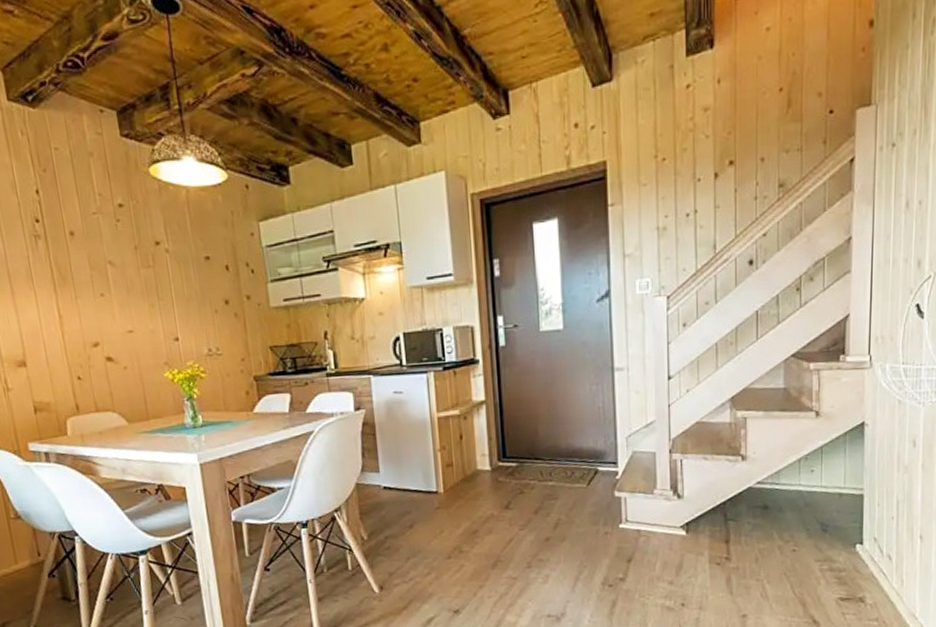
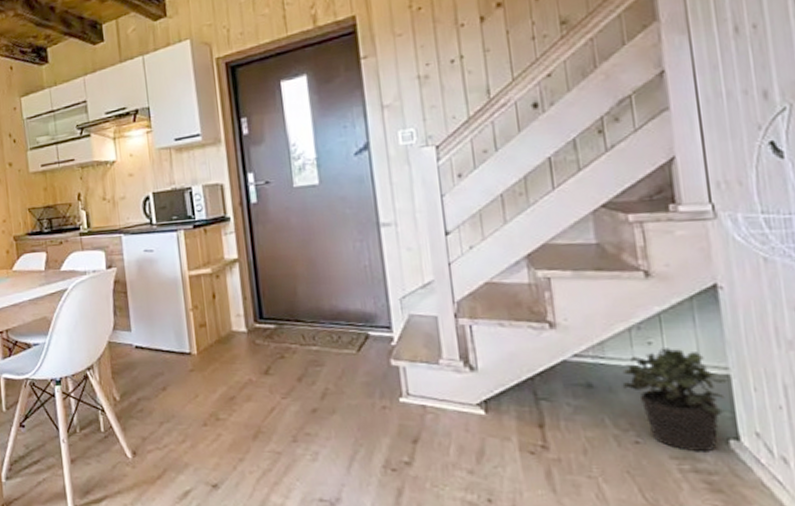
potted plant: none [789,474,861,556] -> present [622,348,728,452]

